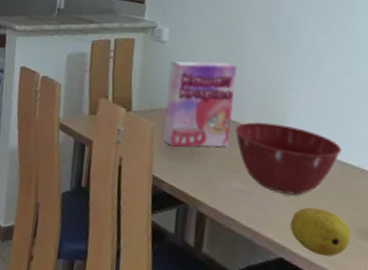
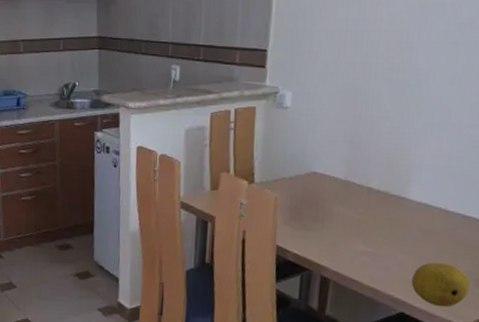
cereal box: present [163,60,237,147] -> none [287,124,362,215]
mixing bowl: present [234,122,342,195] -> none [359,183,466,252]

